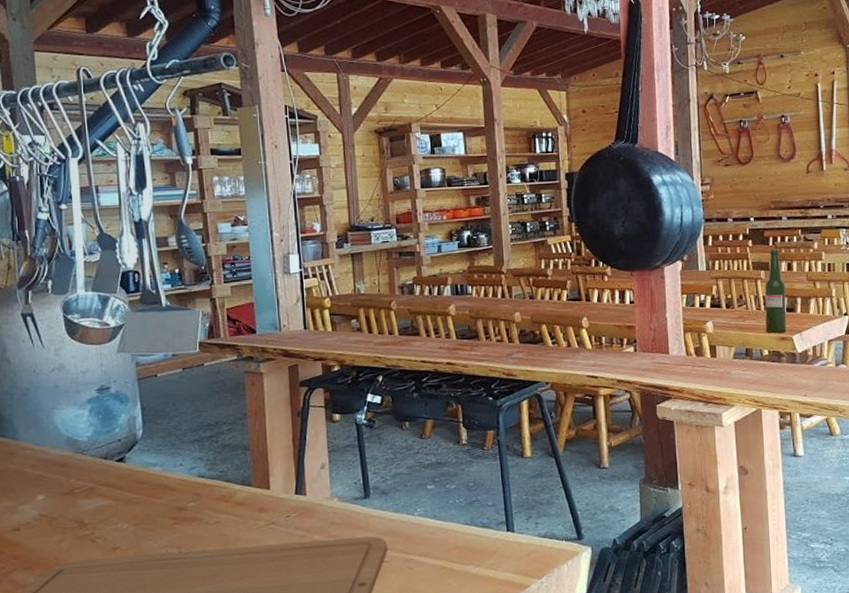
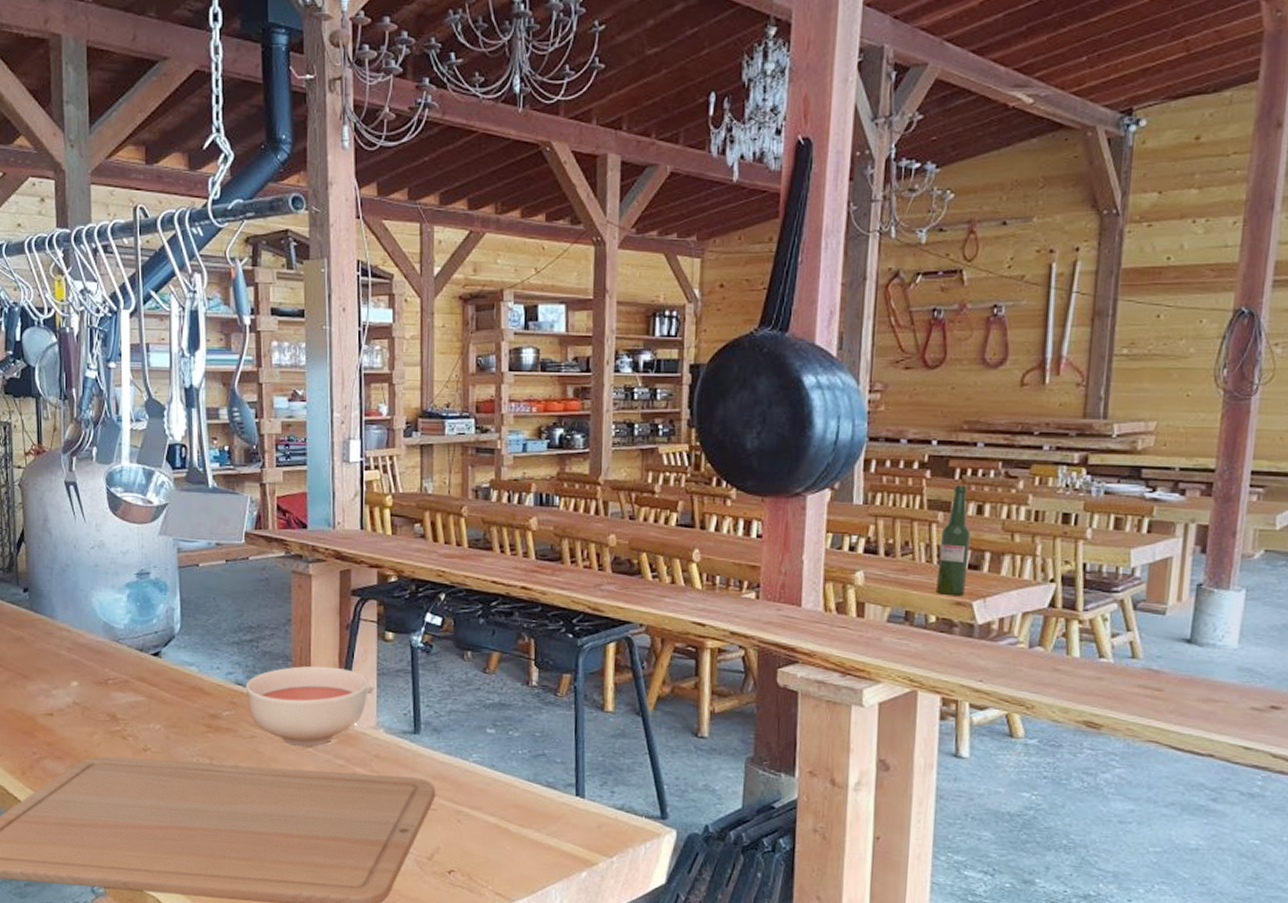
bowl: none [208,450,321,525] -> present [245,666,369,746]

